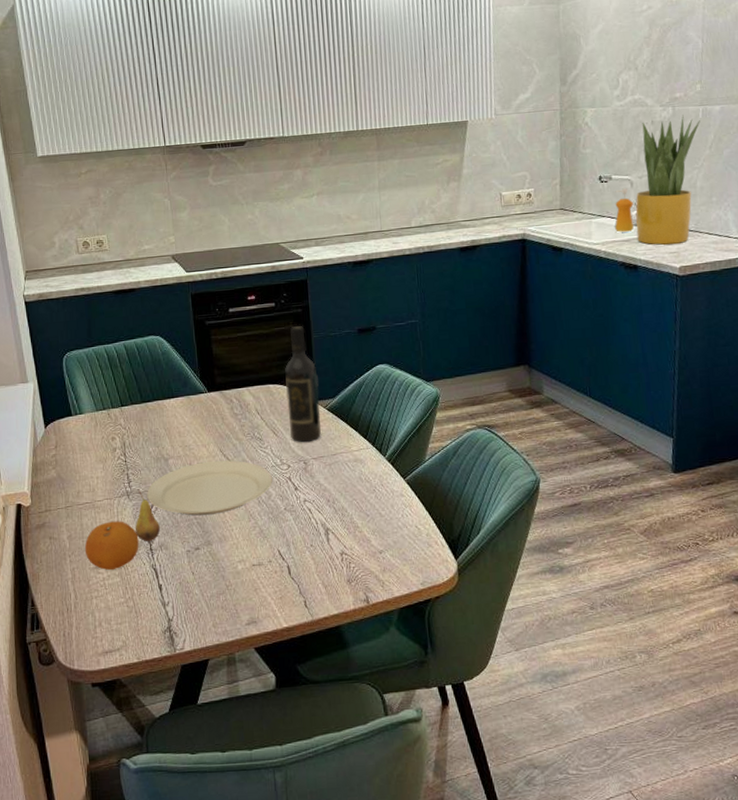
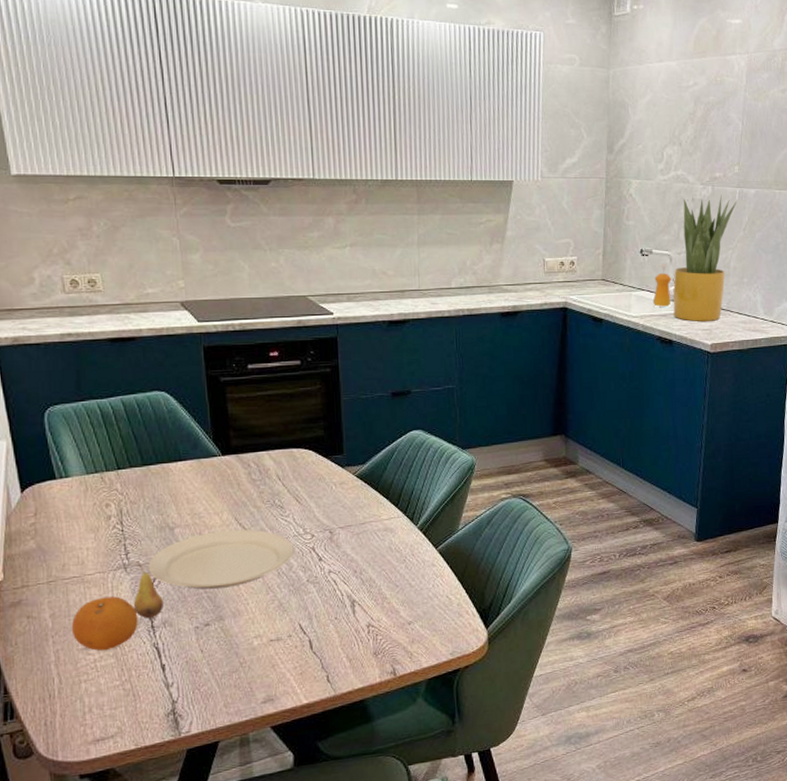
wine bottle: present [285,325,321,442] -> none [310,386,349,510]

